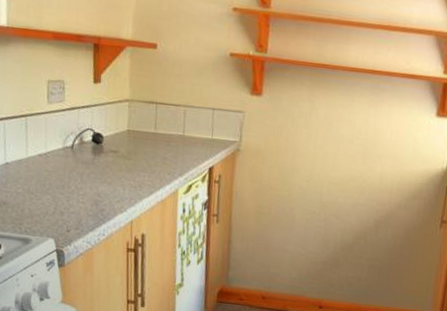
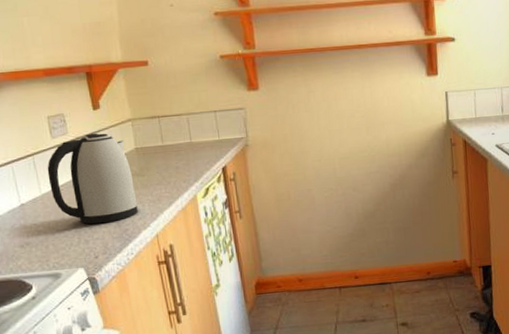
kettle: none [37,106,119,199] -> present [47,133,138,225]

